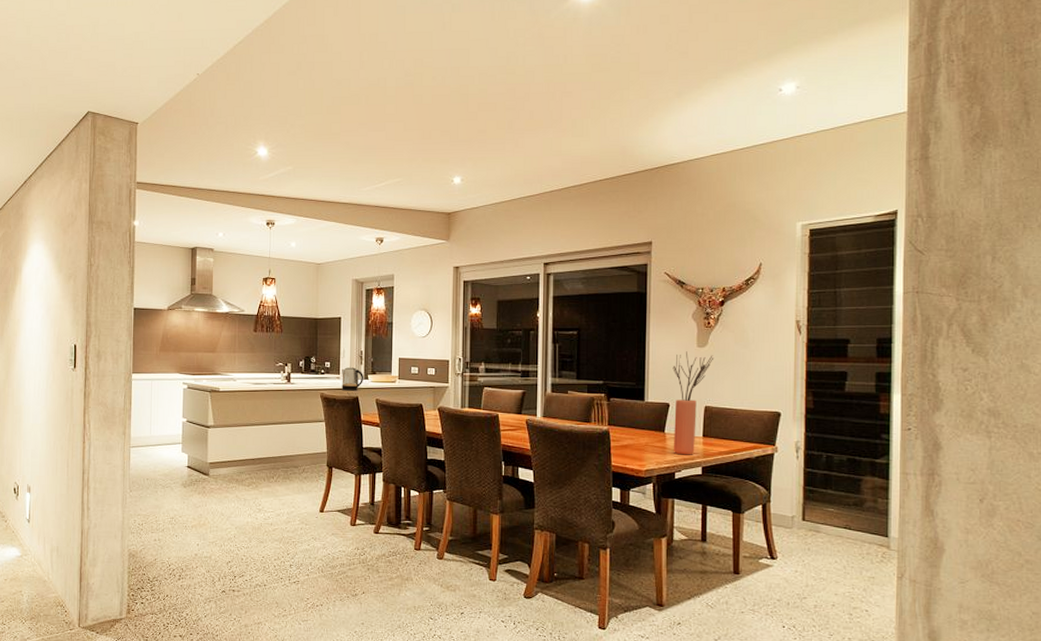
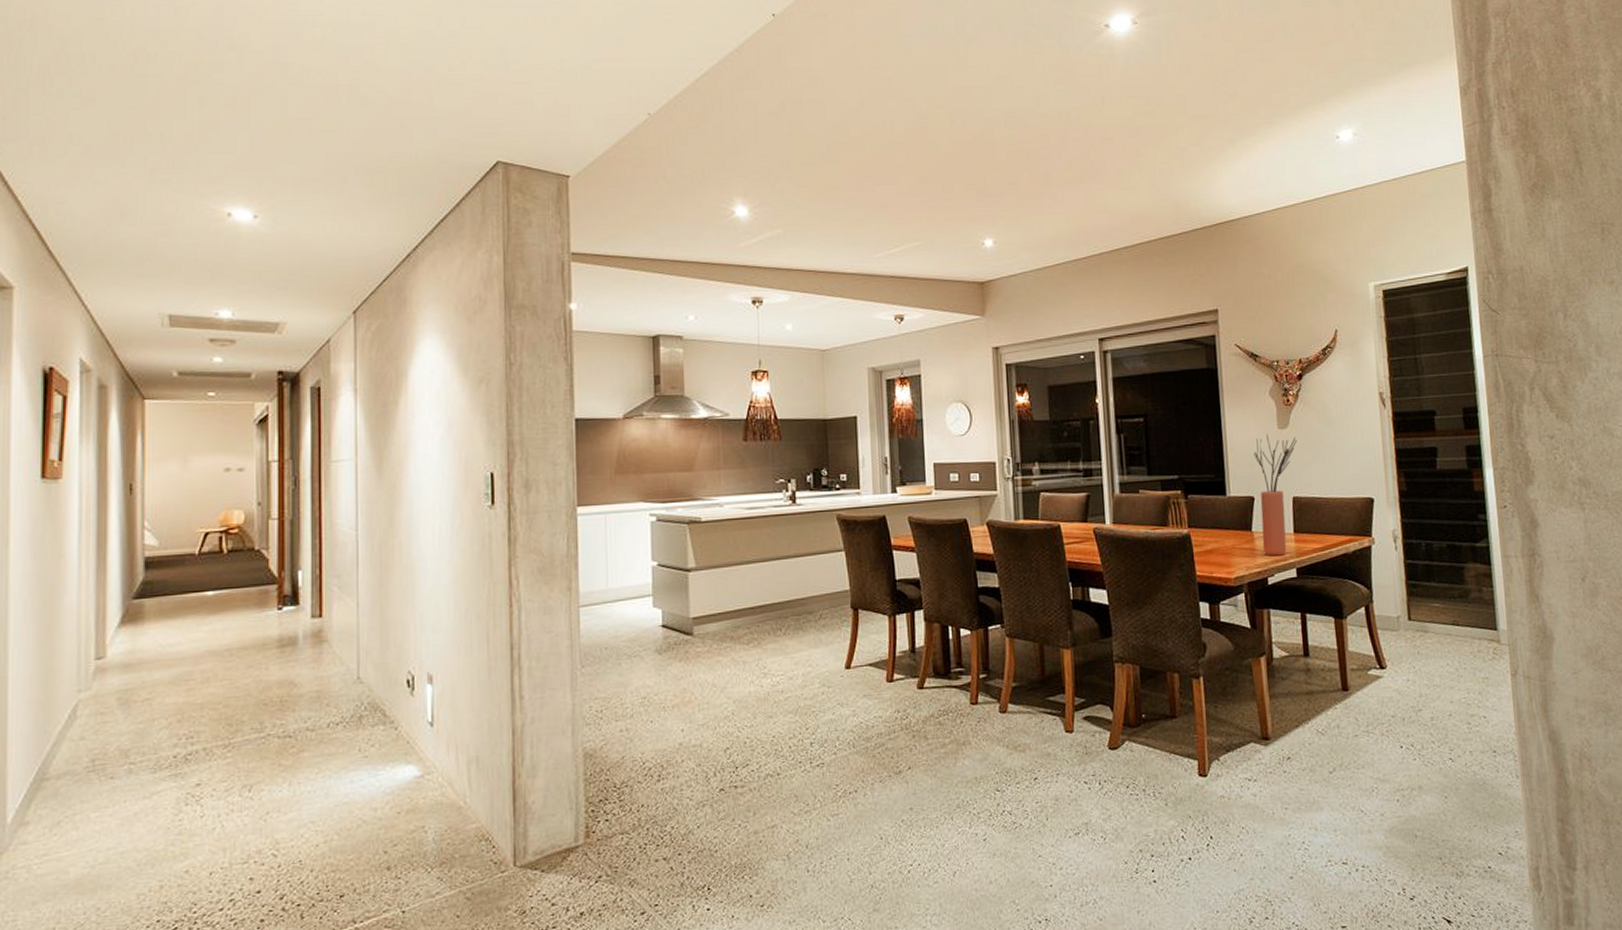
kettle: present [342,367,364,391] -> none [862,478,892,510]

